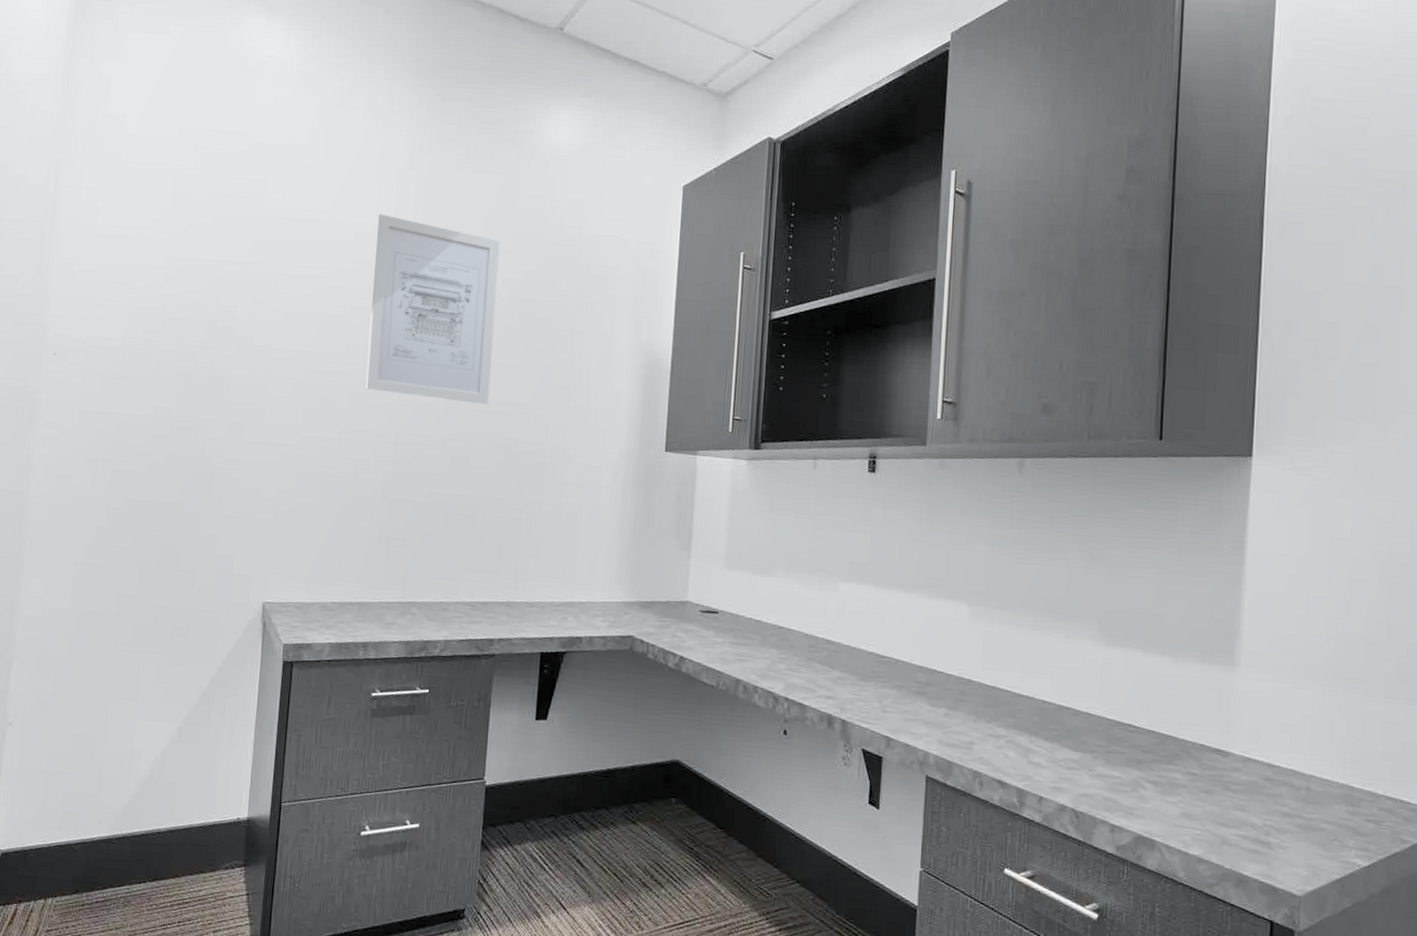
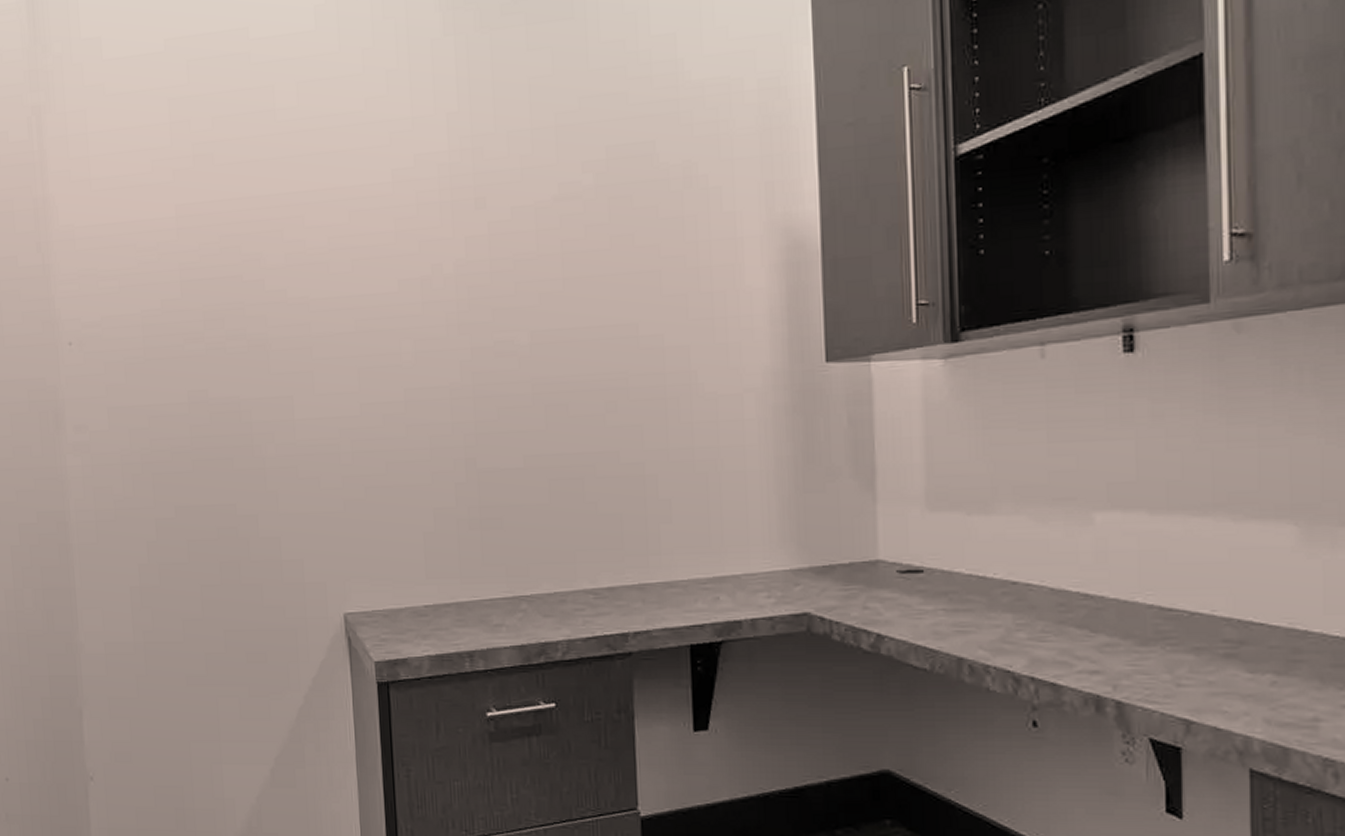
wall art: present [365,214,500,404] -> none [414,103,583,335]

